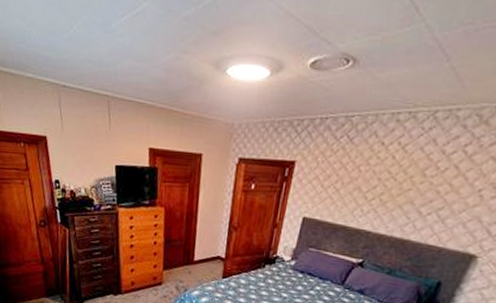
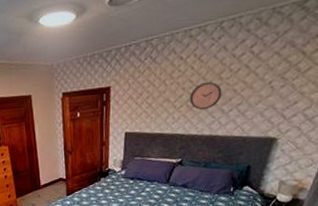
clock: none [384,176,423,207] -> present [190,81,222,110]

